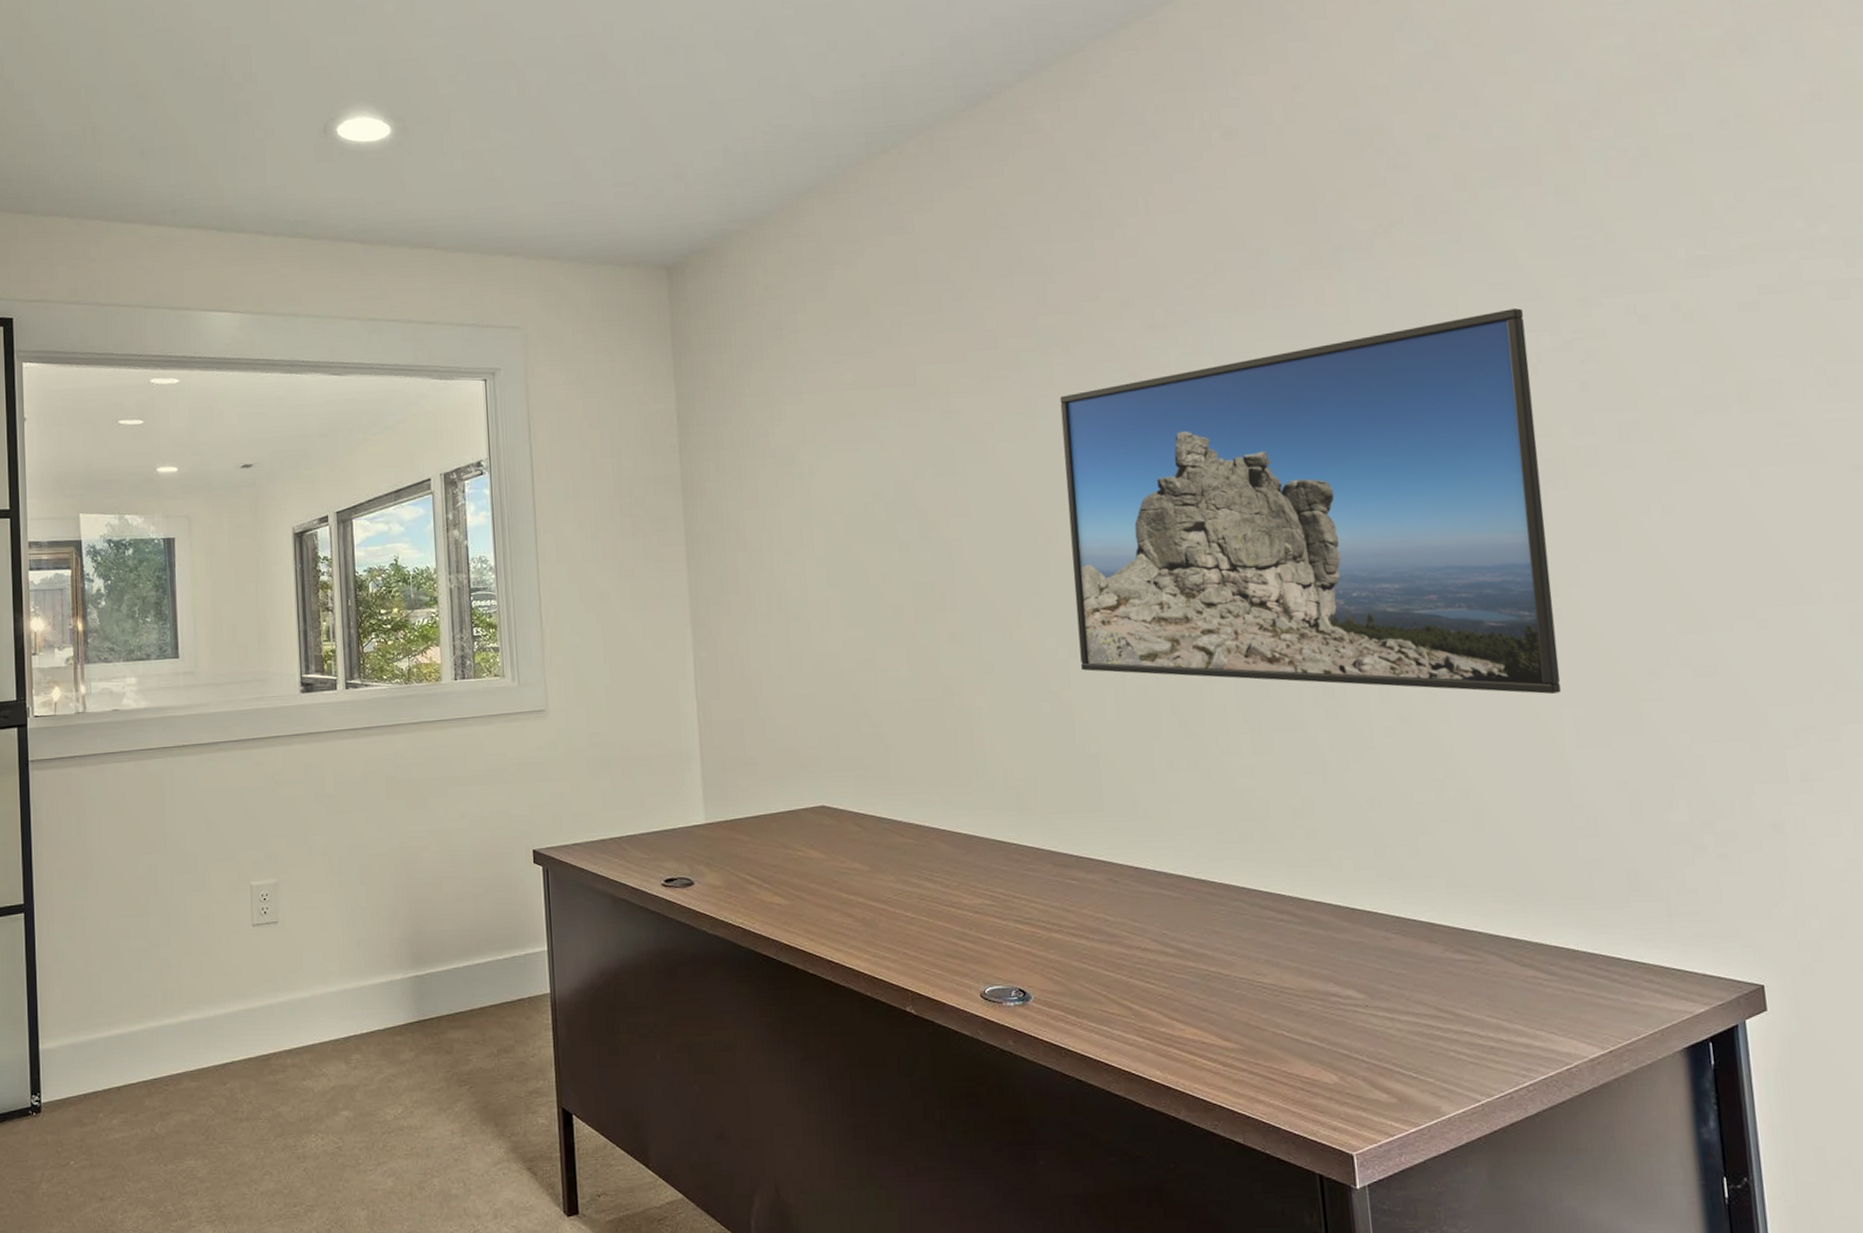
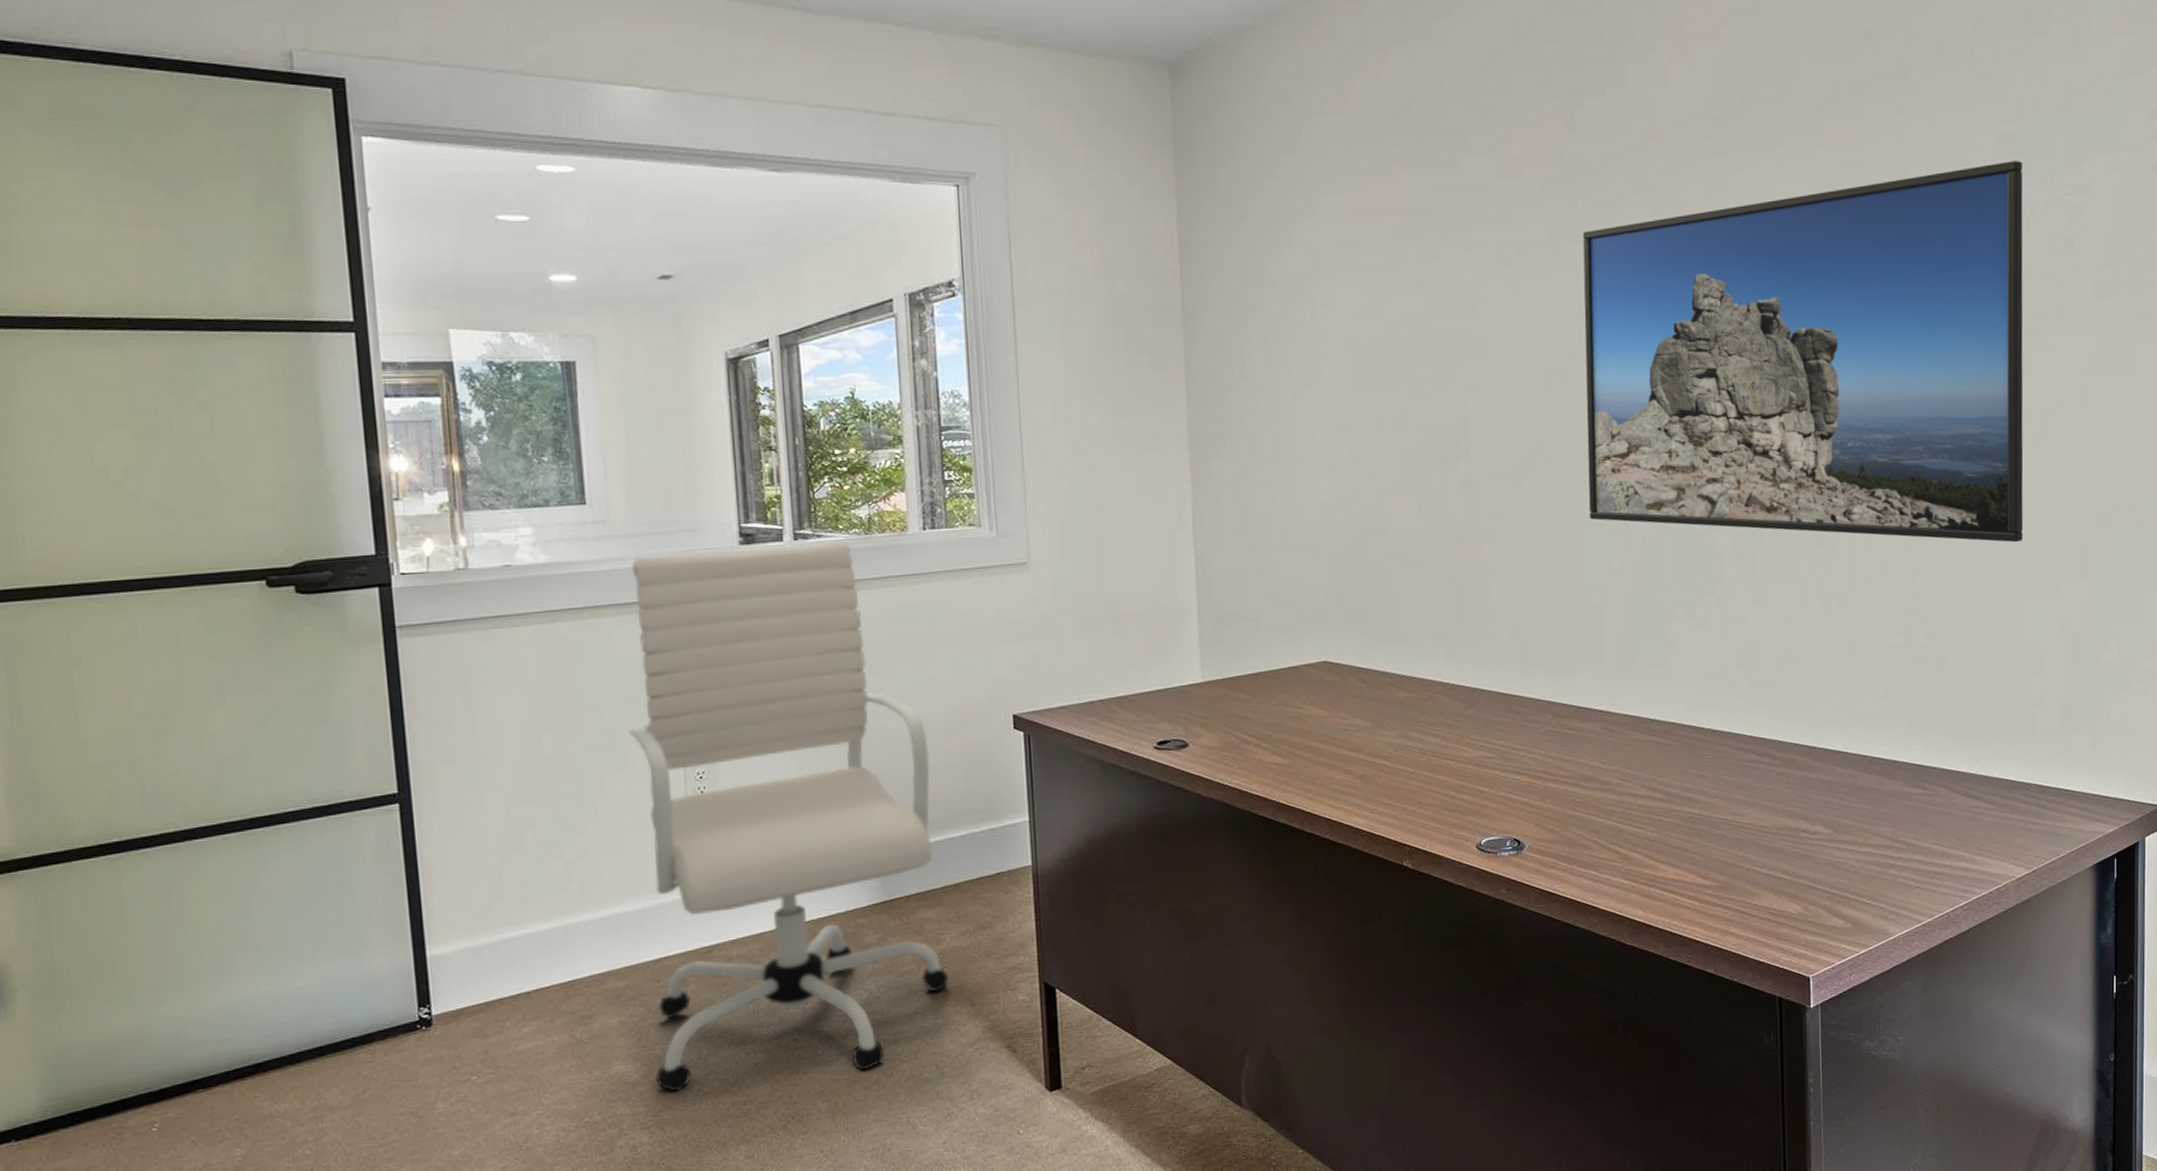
office chair: none [207,689,476,1189] -> present [629,540,949,1092]

